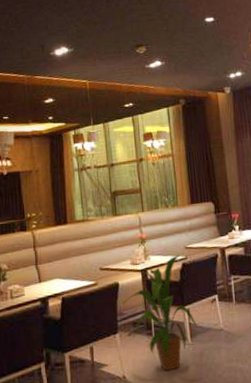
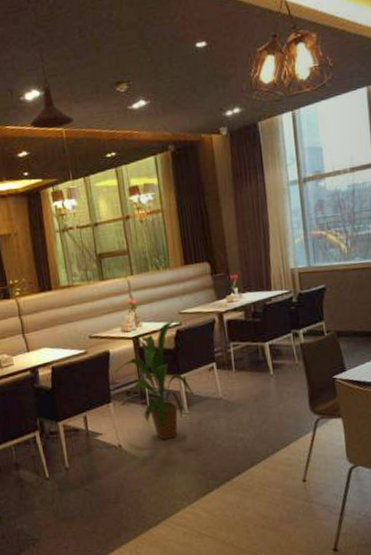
pendant light: none [58,12,97,81] -> present [30,46,74,130]

